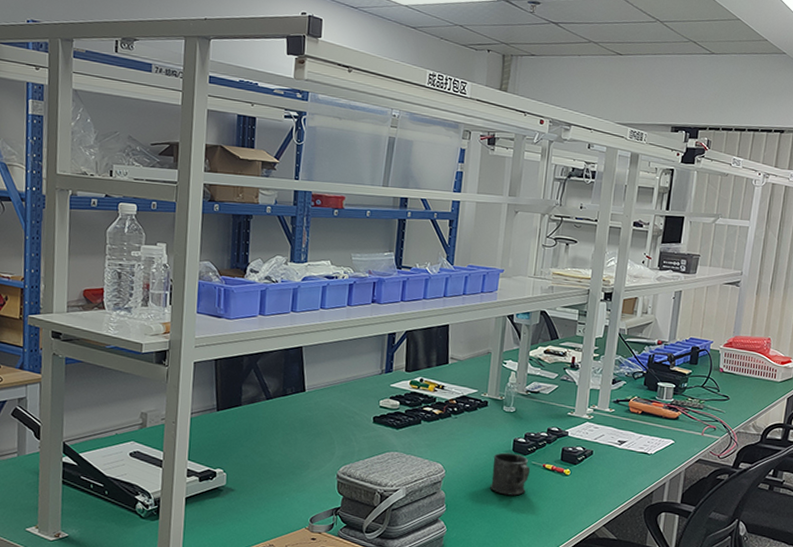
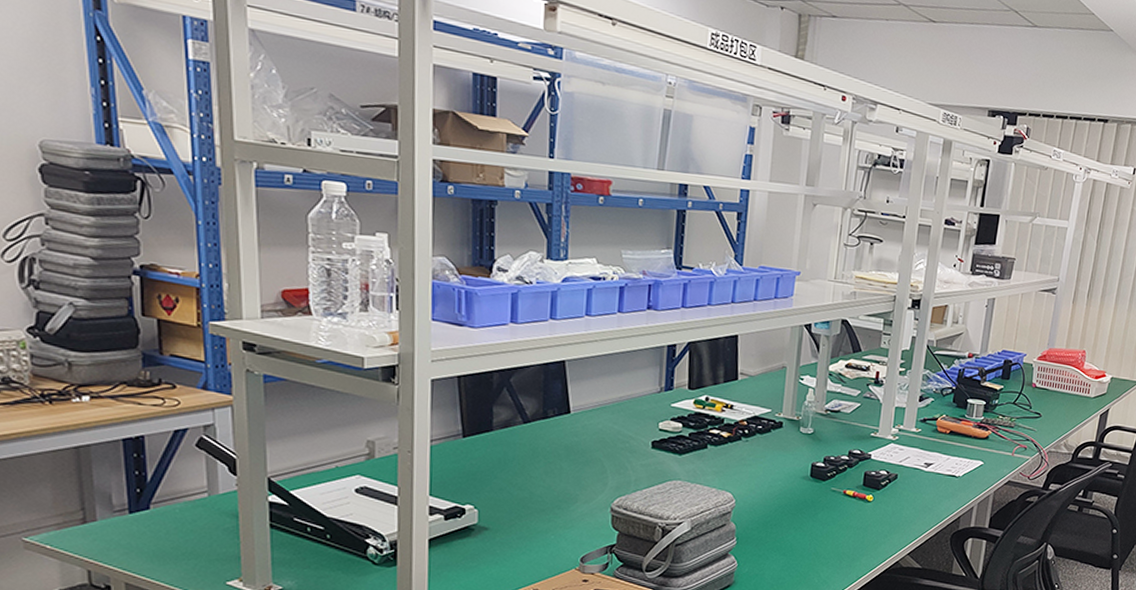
mug: present [490,452,531,496] -> none [785,478,830,525]

